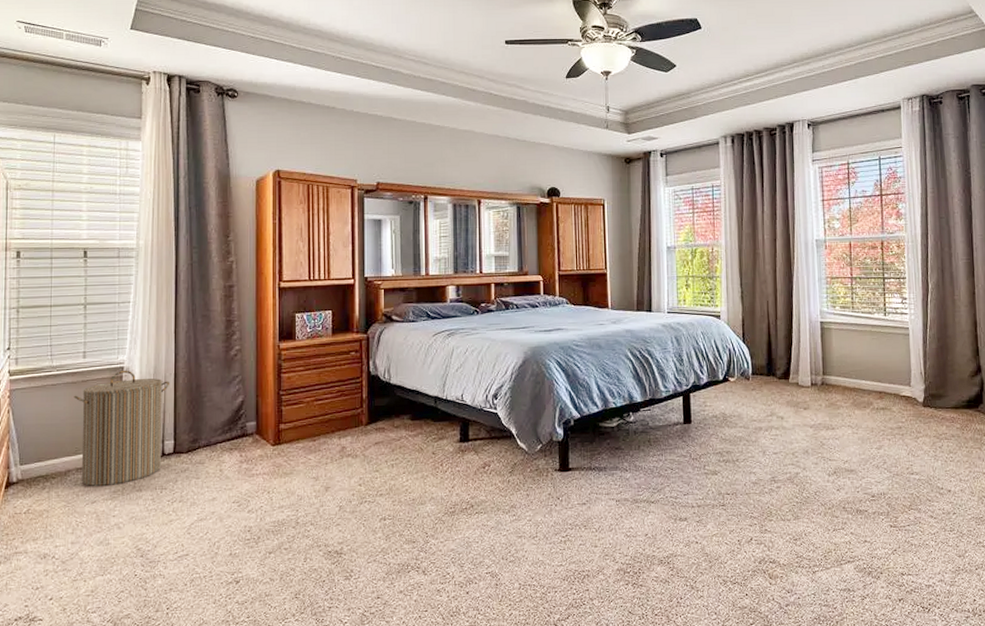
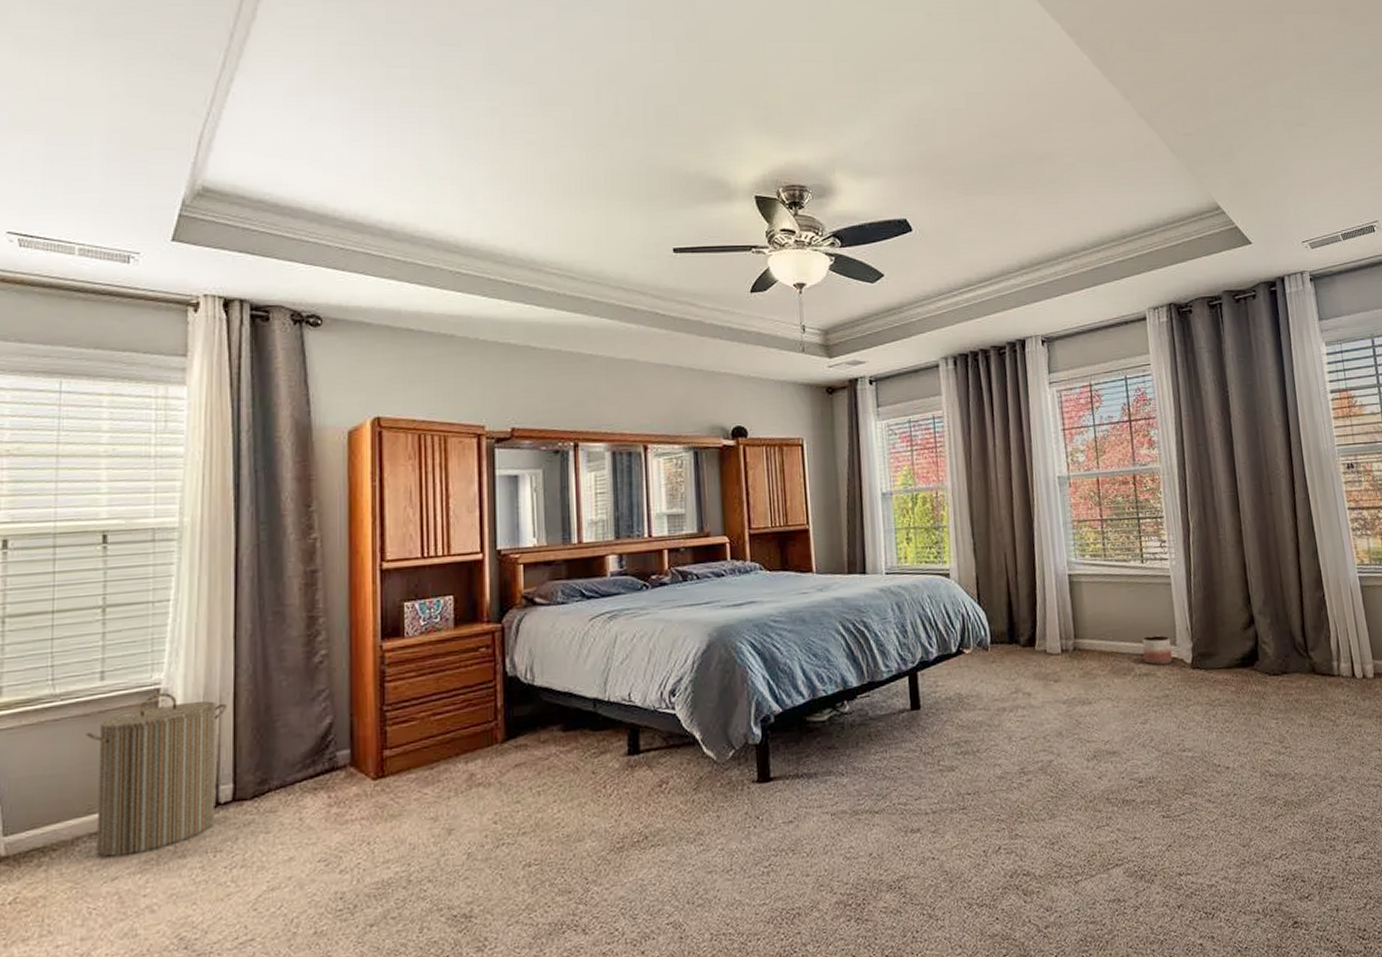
planter: none [881,377,907,402] -> present [1142,635,1173,666]

